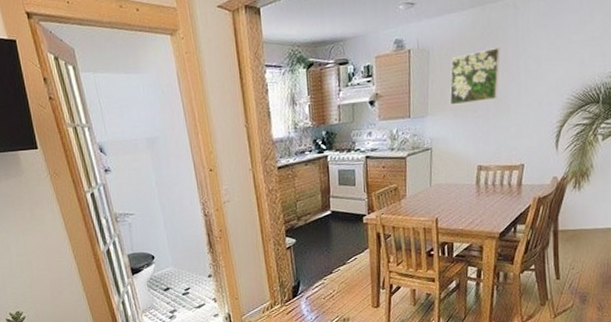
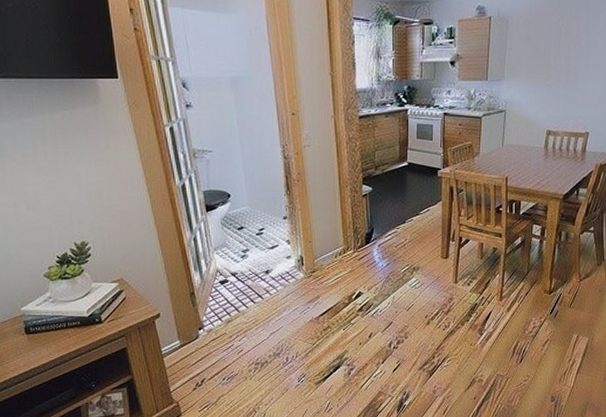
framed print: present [449,48,501,106] -> none [524,23,573,72]

